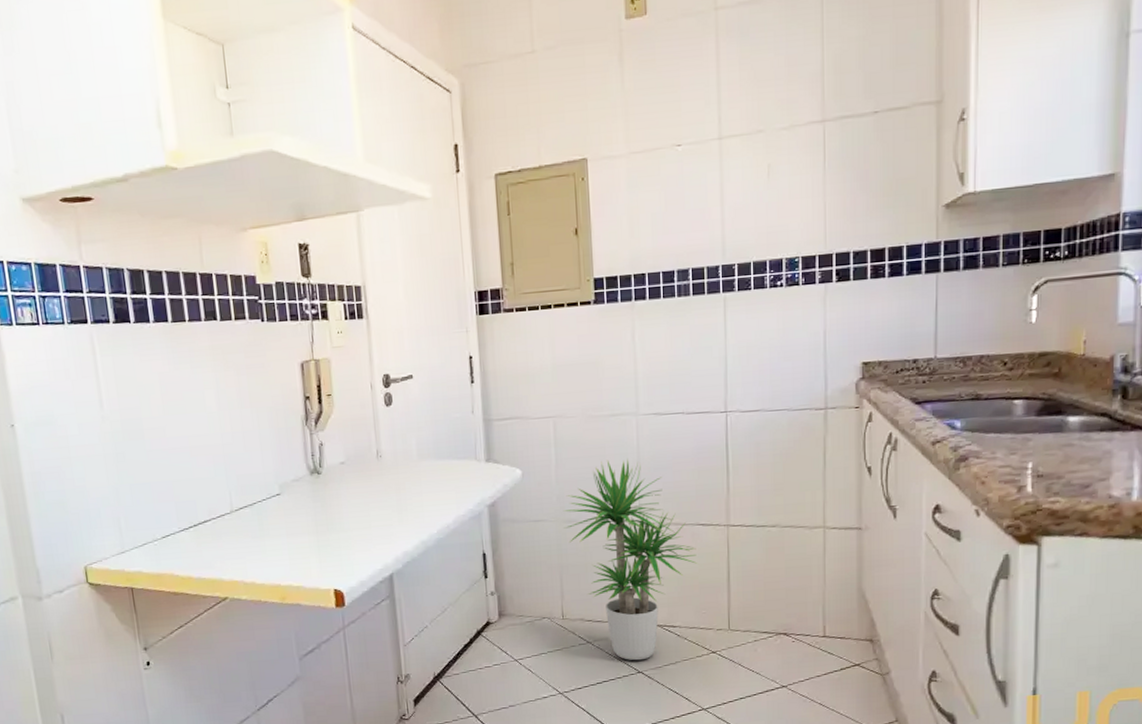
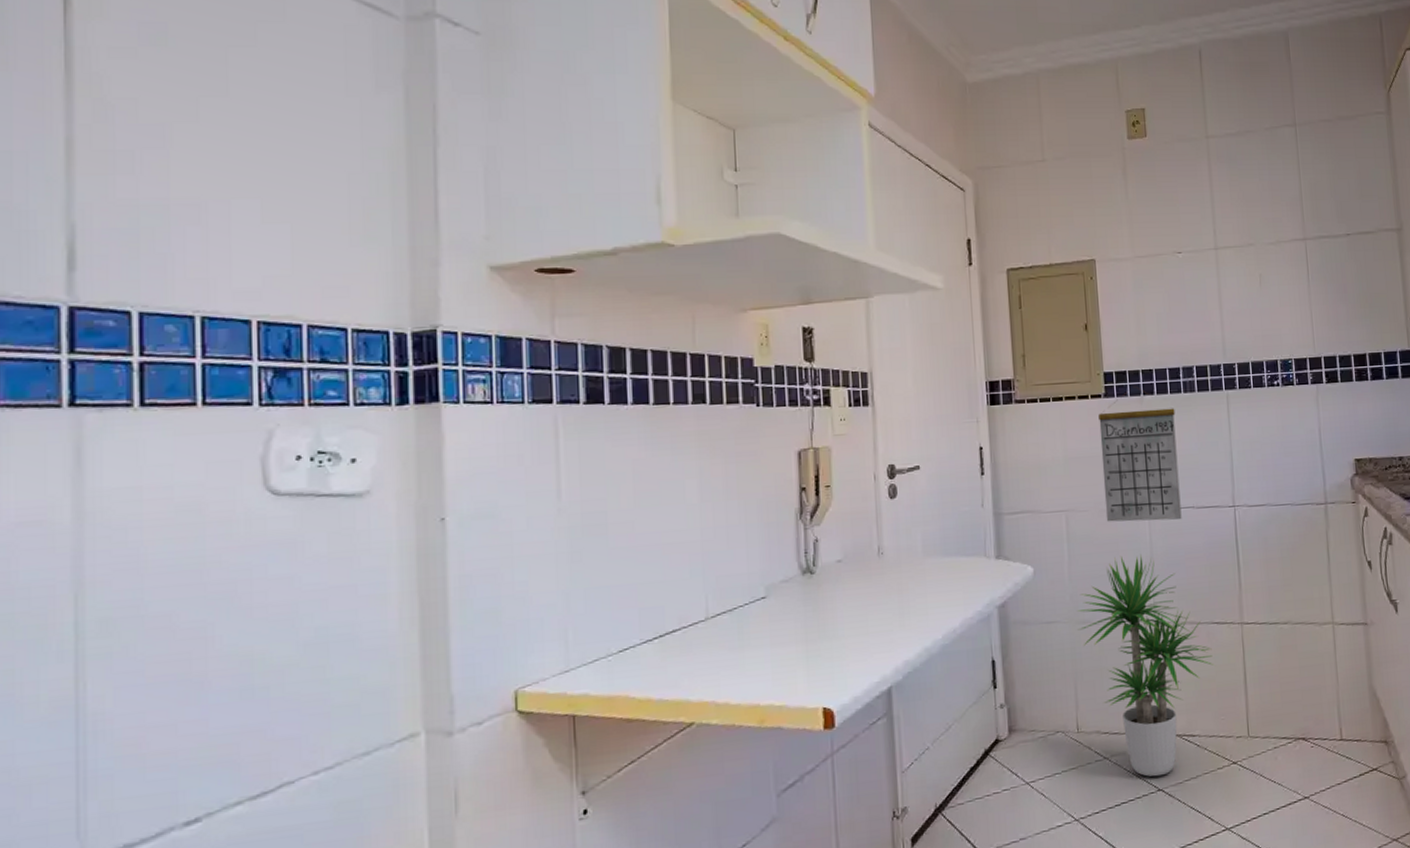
calendar: none [588,291,671,428] -> present [1098,385,1182,522]

